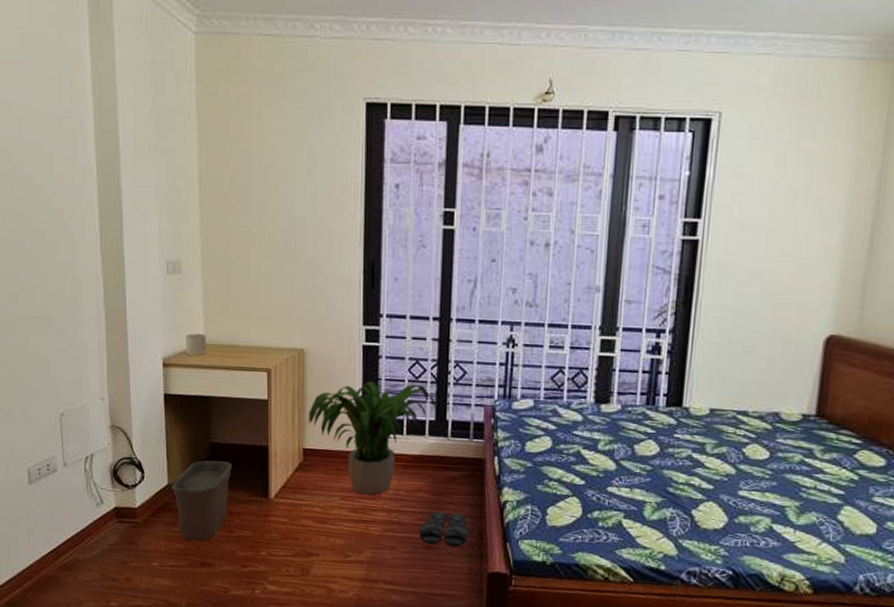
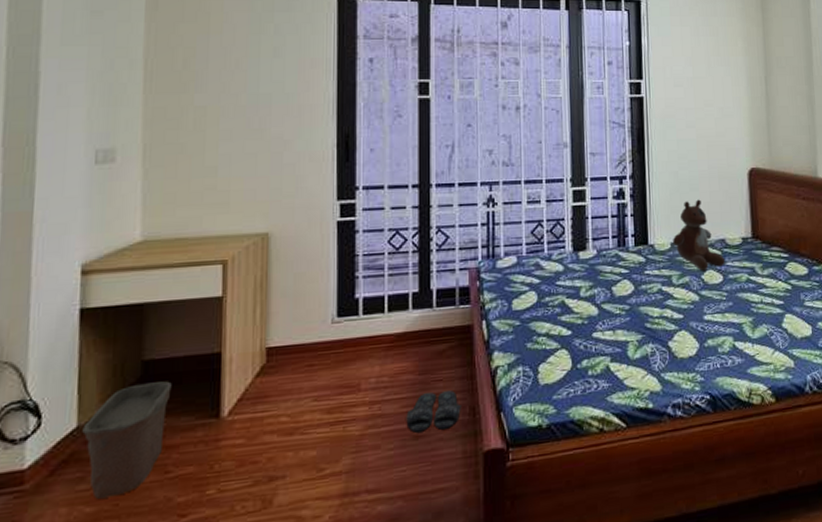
mug: present [184,333,207,357] -> none [113,228,146,258]
potted plant: present [308,381,437,495] -> none [273,256,420,390]
stuffed bear: none [711,364,776,444] -> present [672,199,726,271]

